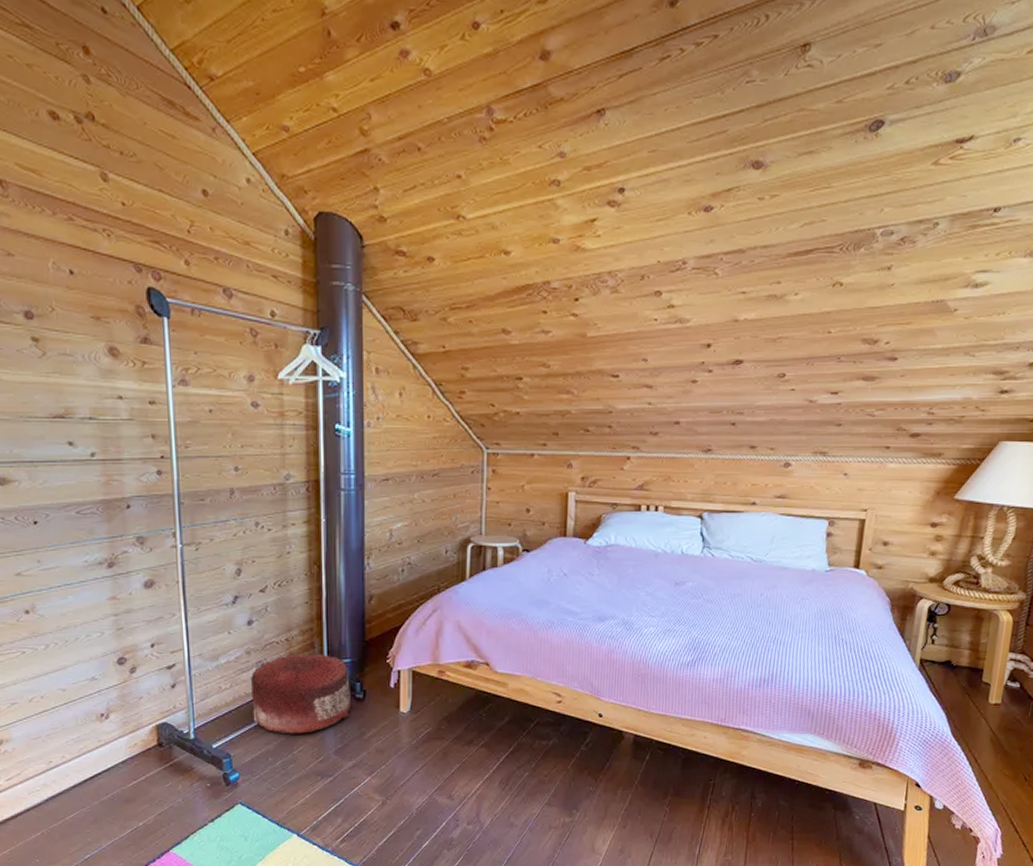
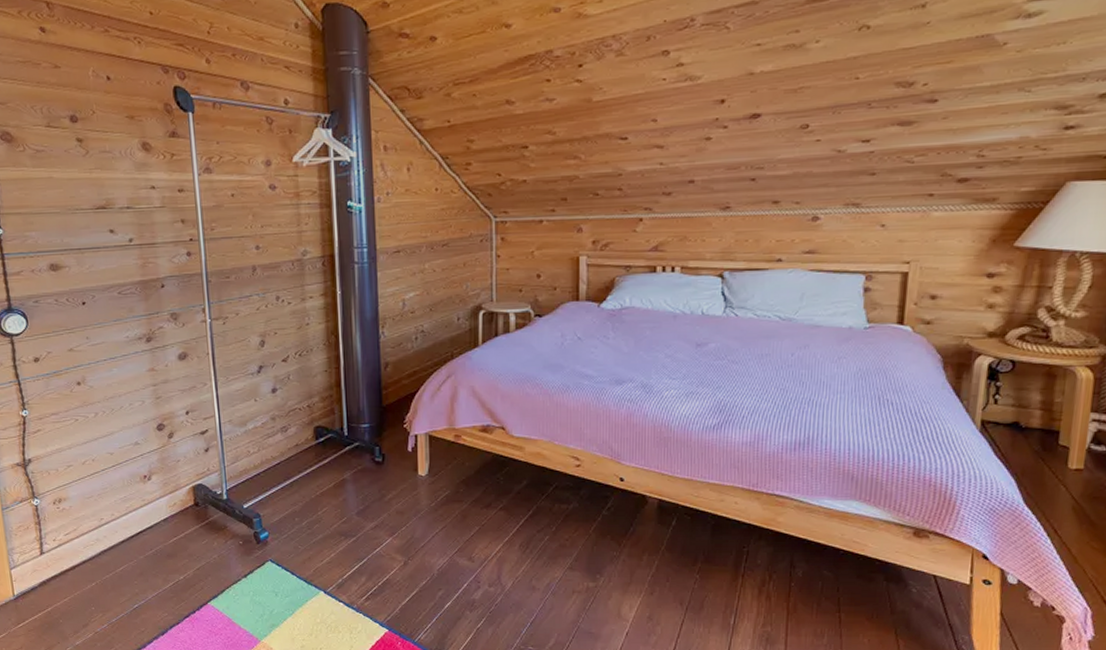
pouf: present [250,653,350,734] -> none [276,418,370,496]

